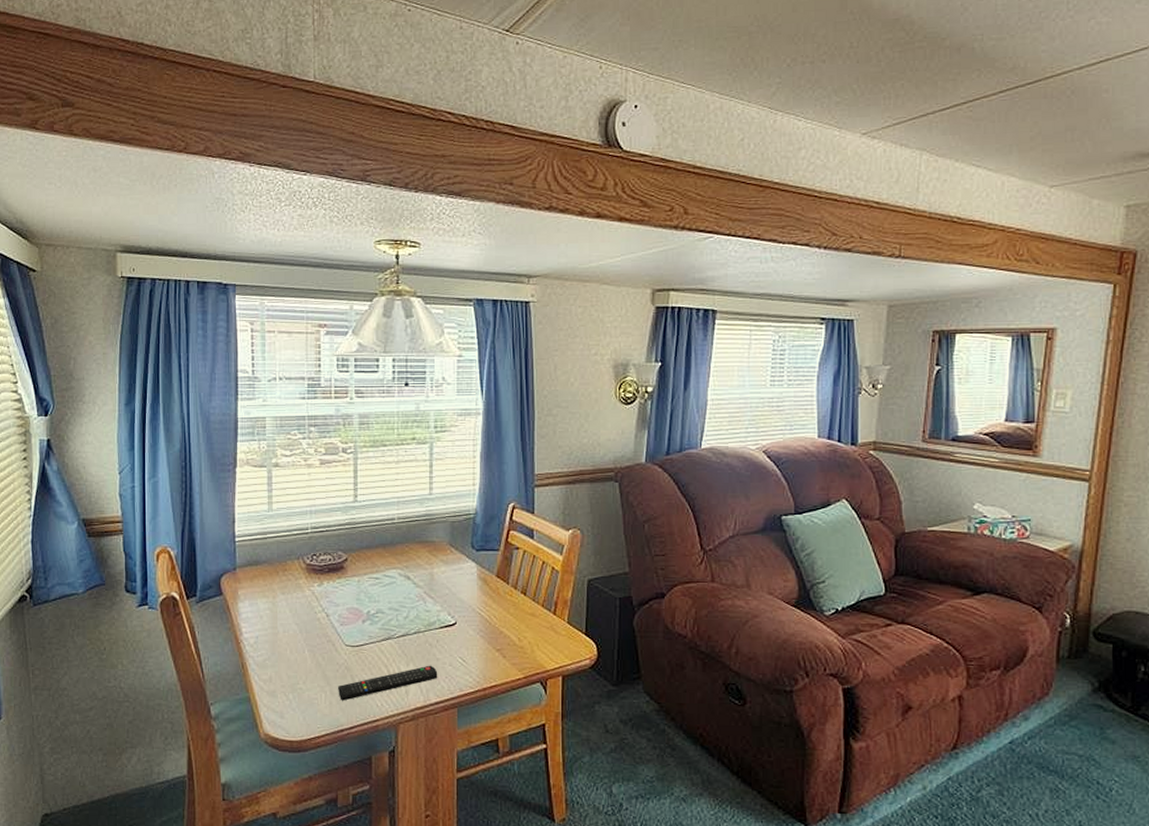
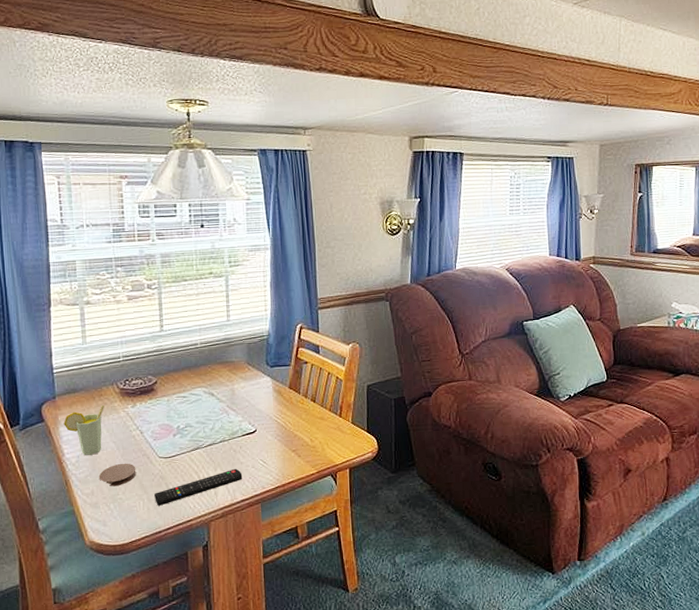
cup: none [243,580,288,637] -> present [64,404,104,455]
coaster: none [278,648,319,675] -> present [98,463,137,487]

